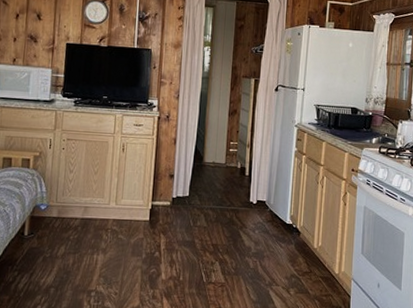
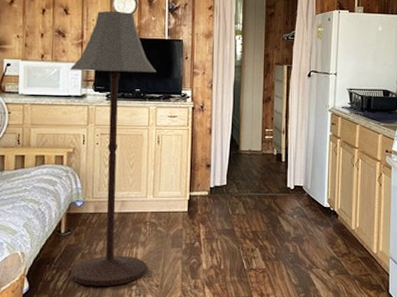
floor lamp: none [32,18,124,291] -> present [70,11,156,286]

